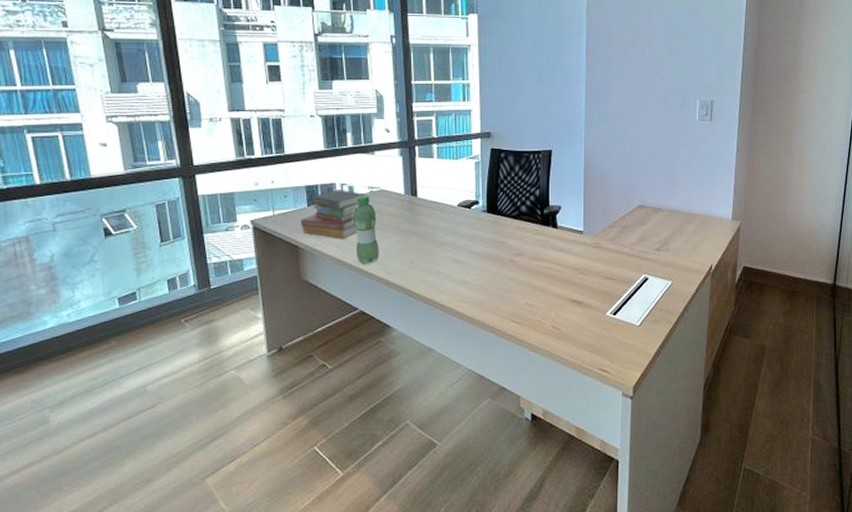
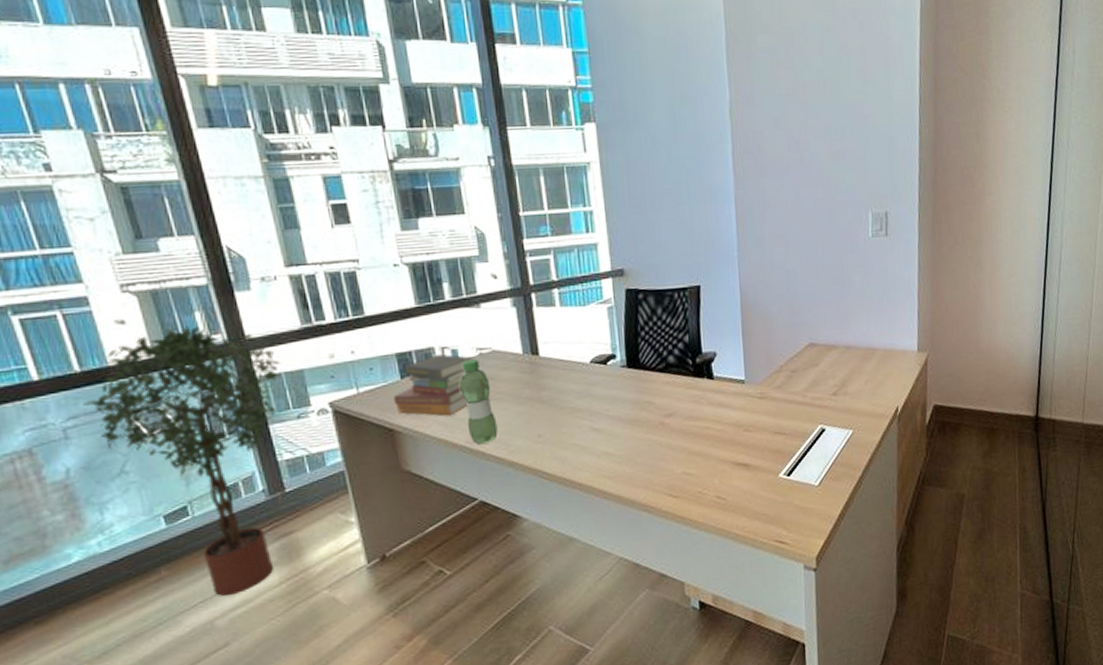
potted tree: none [69,152,217,366] -> present [82,326,282,596]

